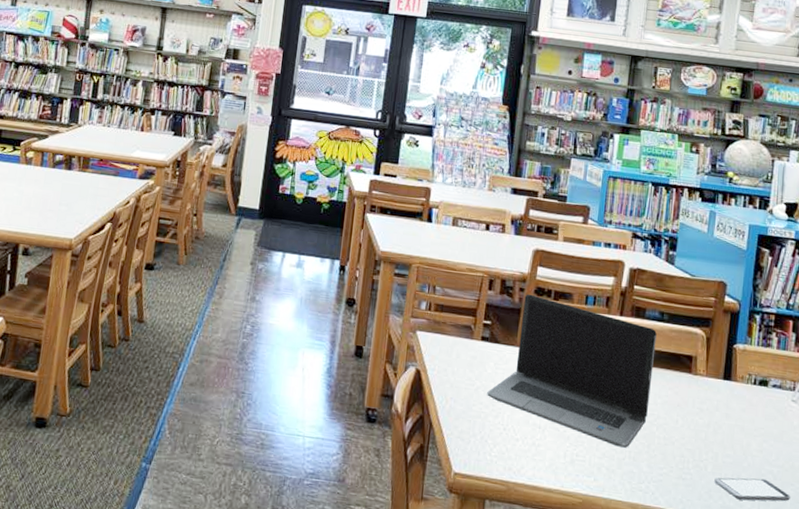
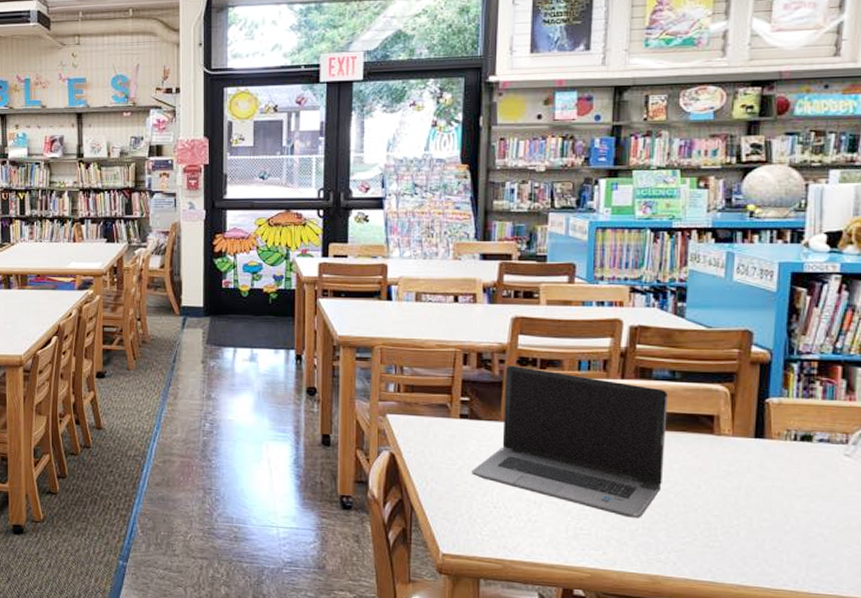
smartphone: present [714,477,790,502] -> none [749,541,847,566]

